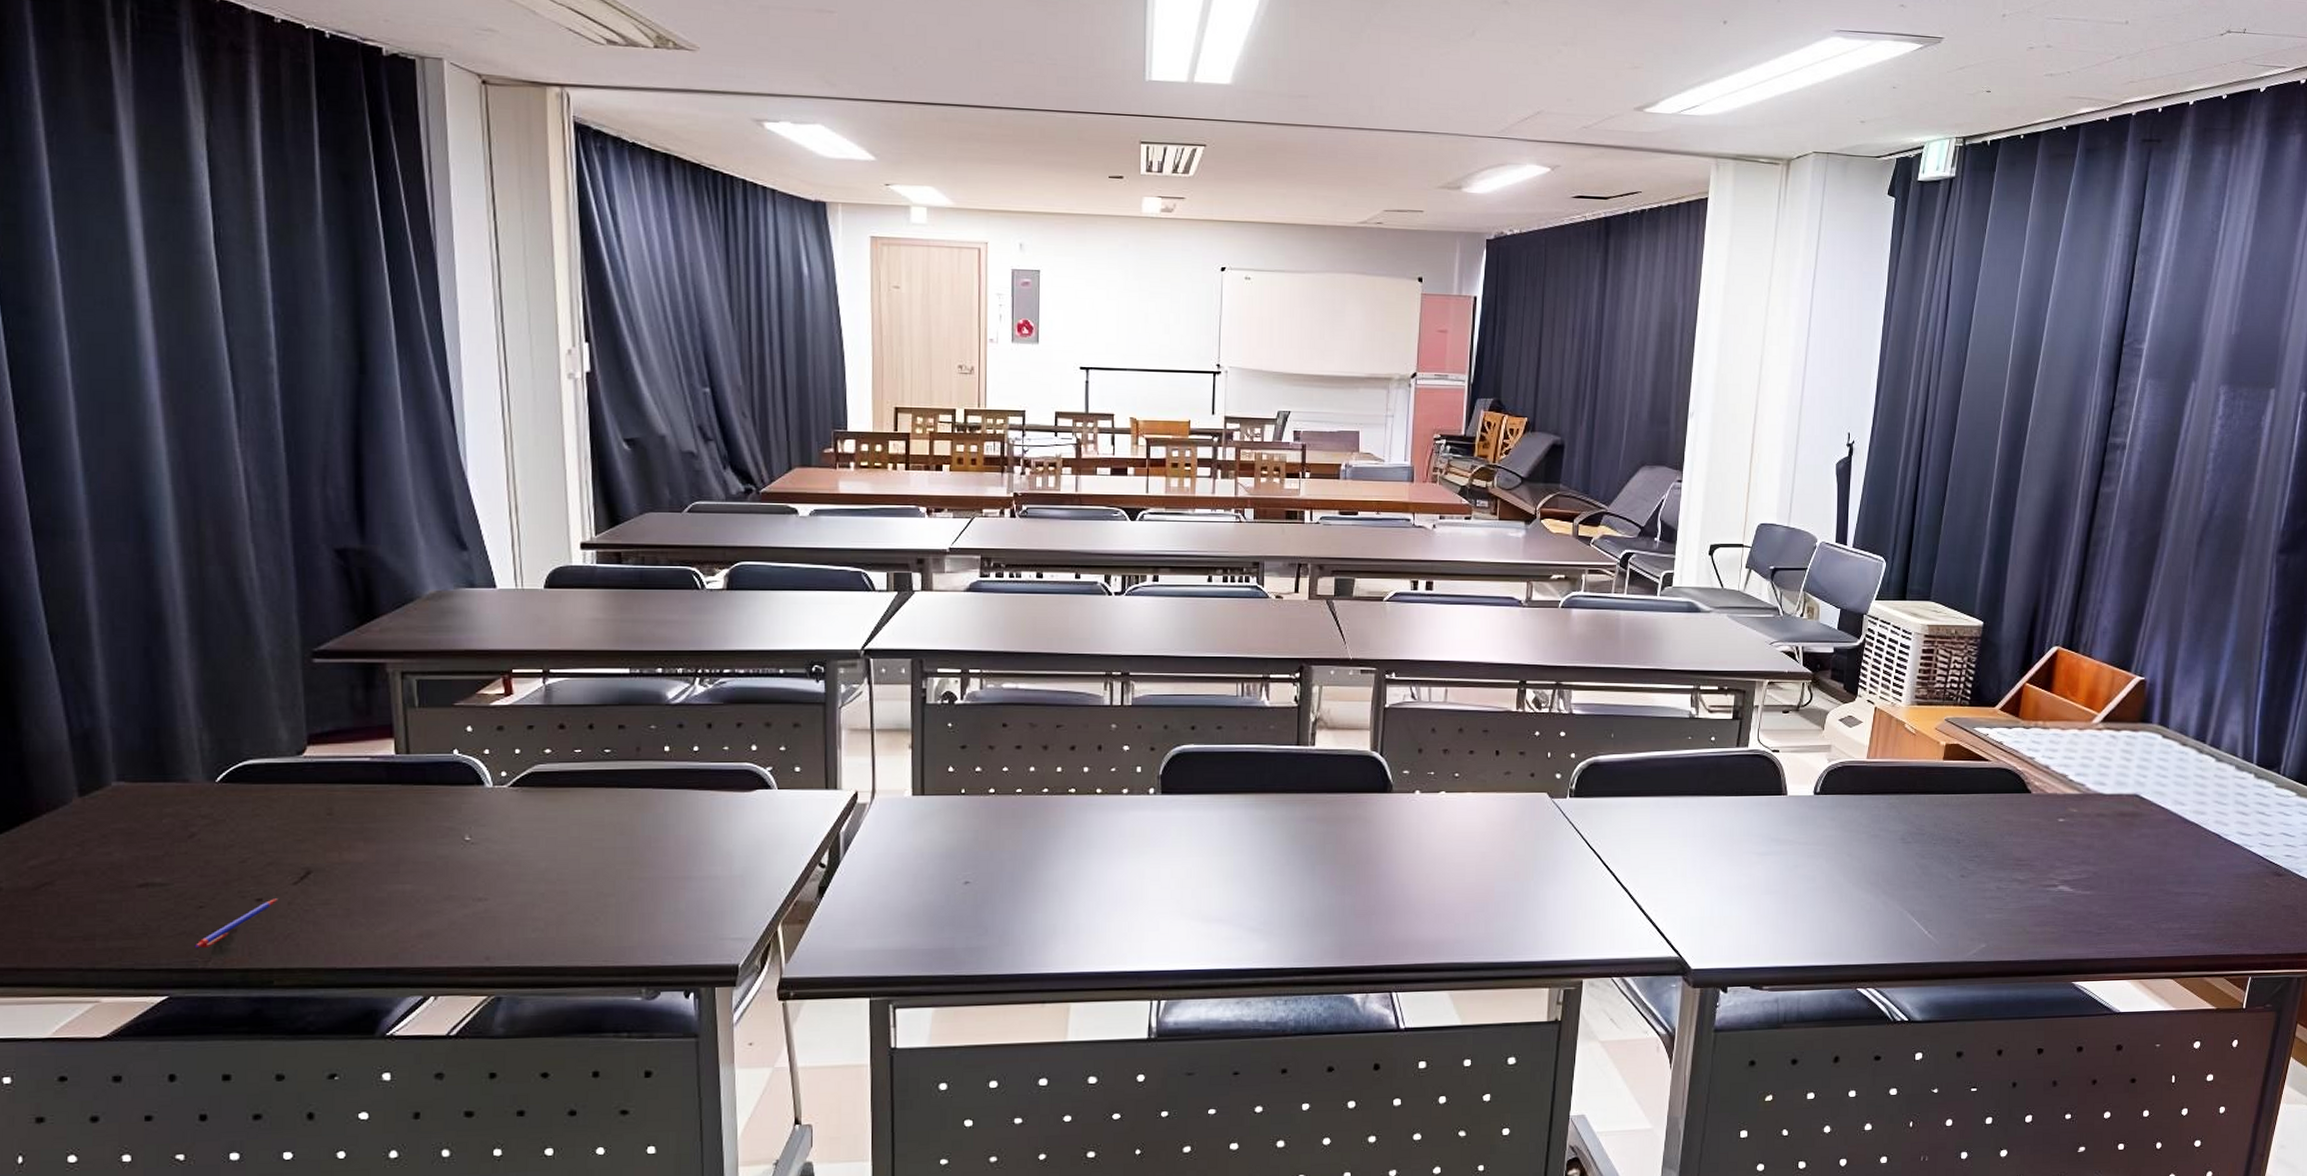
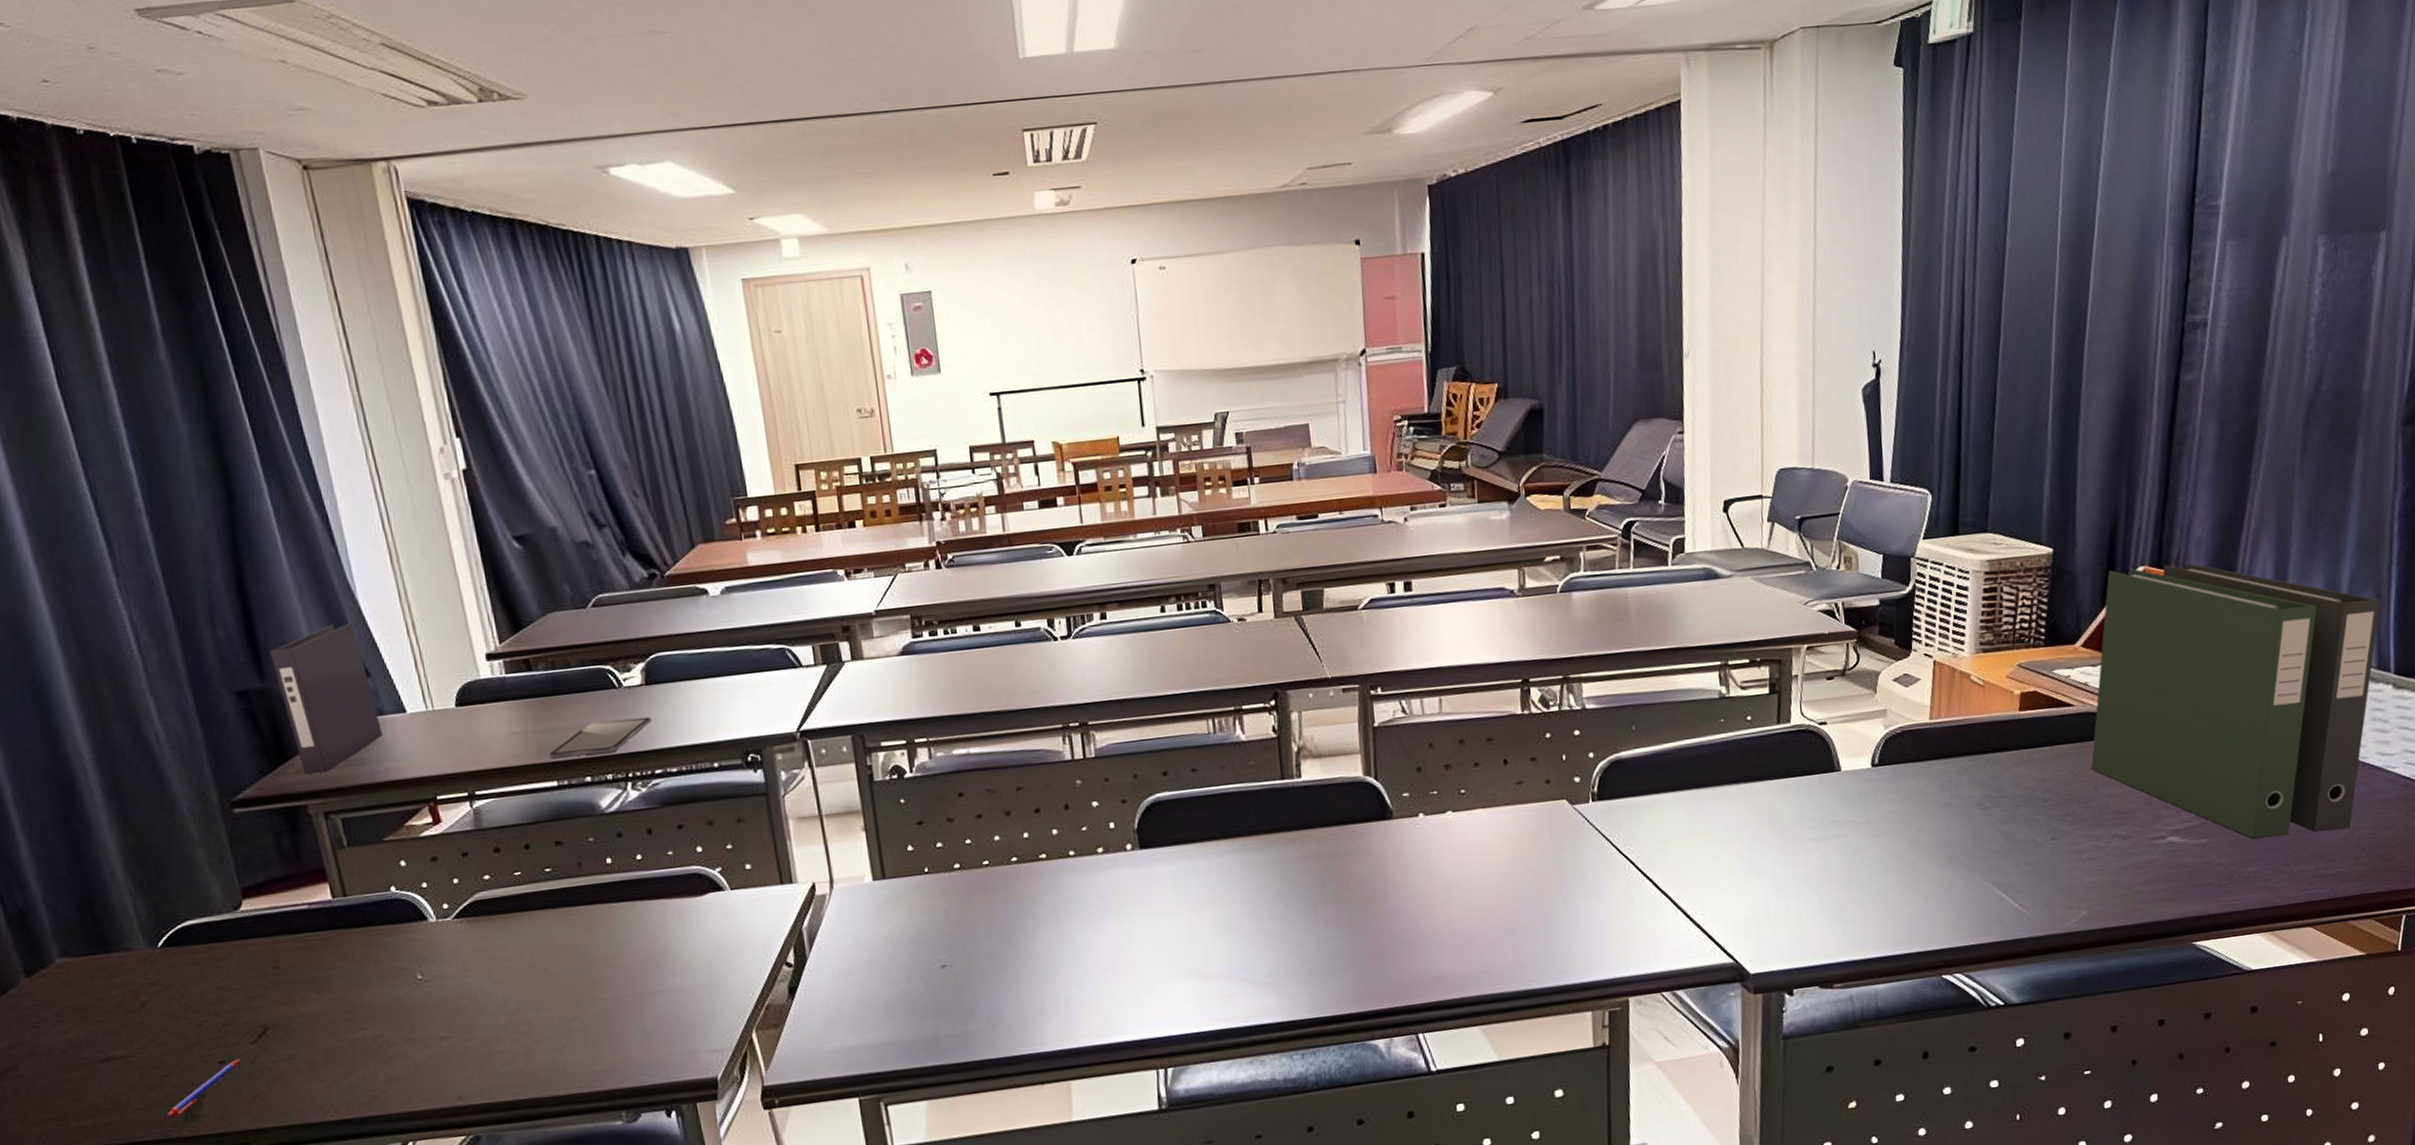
binder: none [375,498,470,634] -> present [270,622,383,775]
tablet: none [625,619,728,648] -> present [549,716,652,759]
binder: none [1999,647,2250,896] -> present [2091,562,2381,839]

